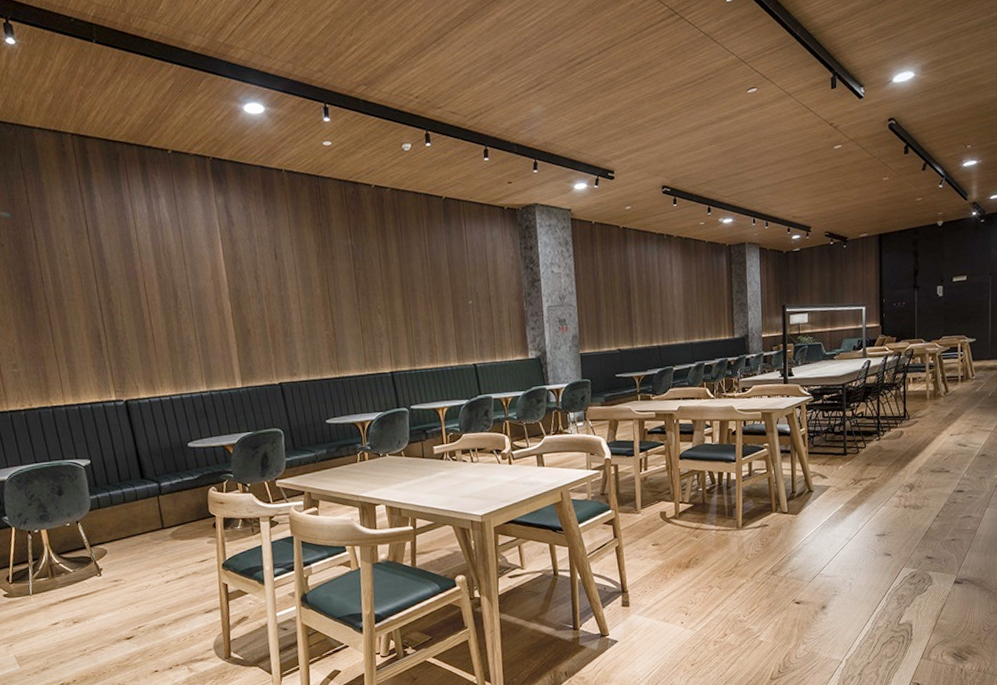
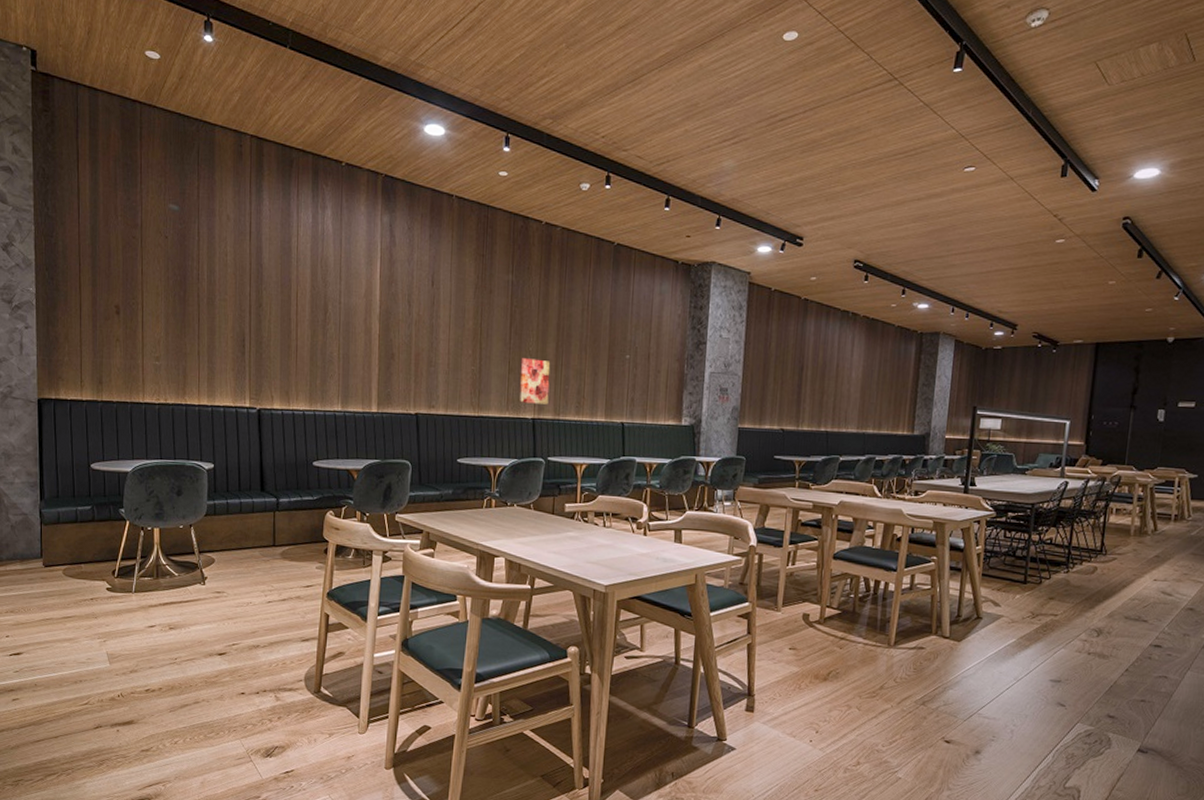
wall art: none [371,315,404,359] -> present [518,358,551,405]

